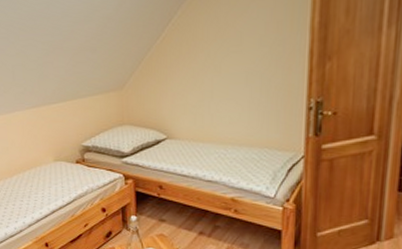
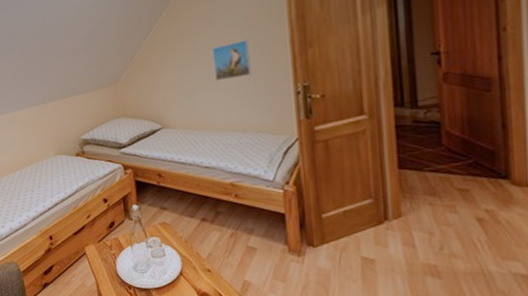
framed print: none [226,48,266,92] -> present [212,39,253,81]

